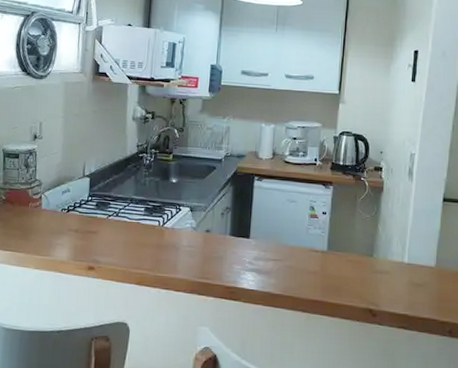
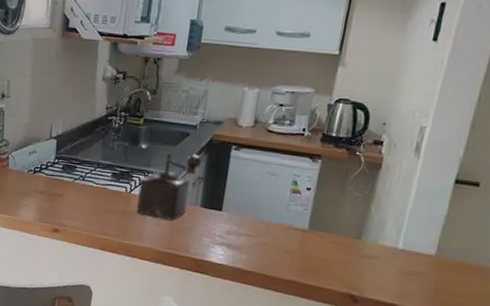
pepper mill: none [170,185,229,251] -> present [136,152,203,221]

